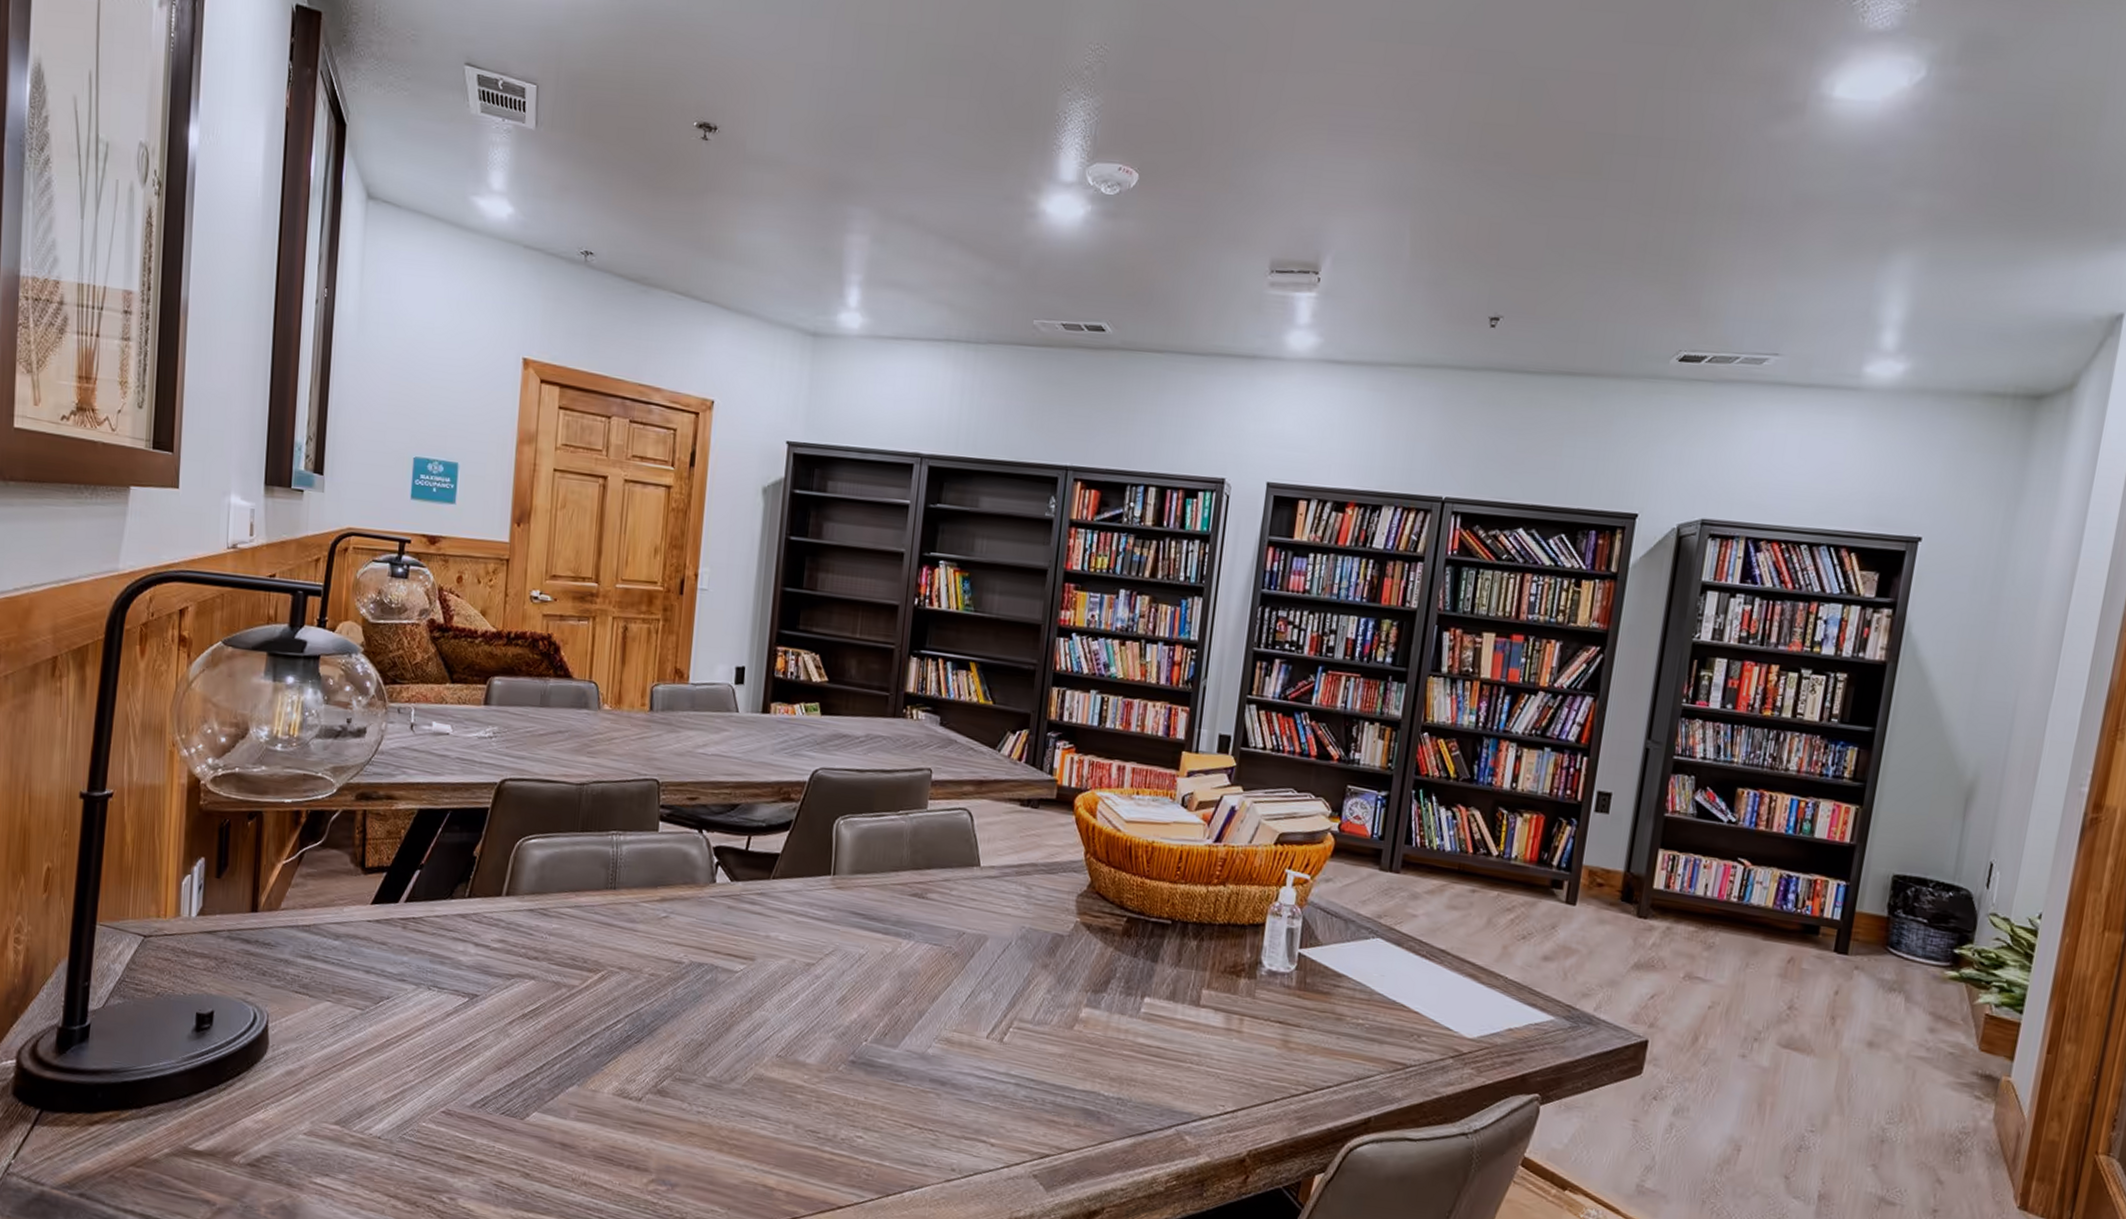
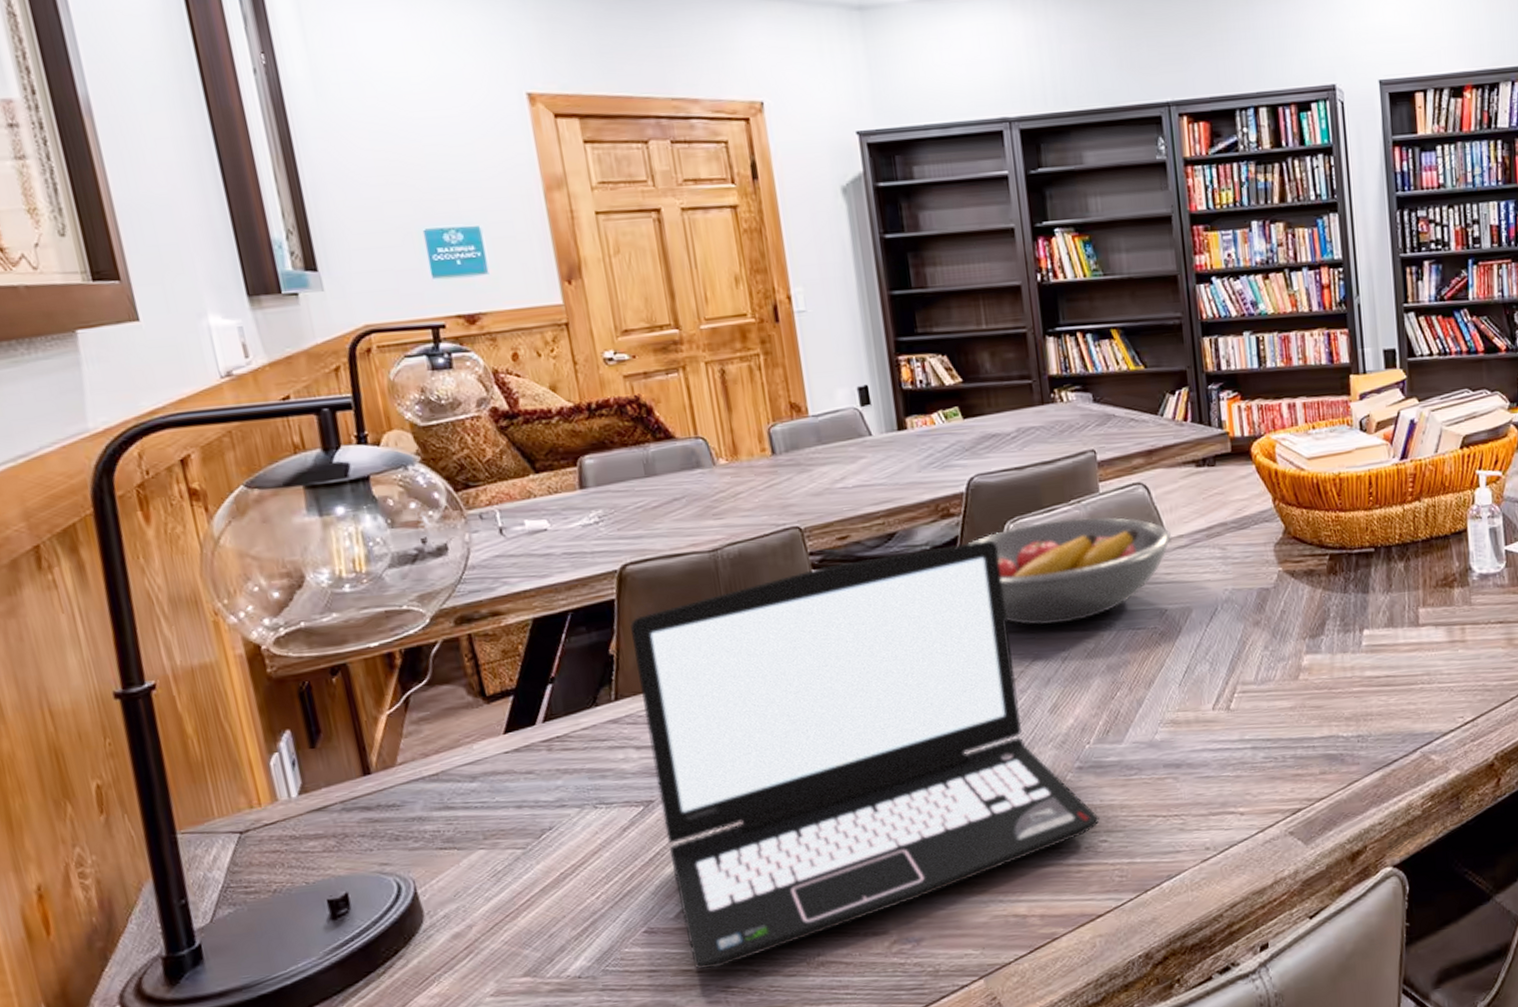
laptop: none [476,820,860,1162] -> present [630,540,1100,969]
fruit bowl: none [799,823,984,924] -> present [967,516,1172,625]

